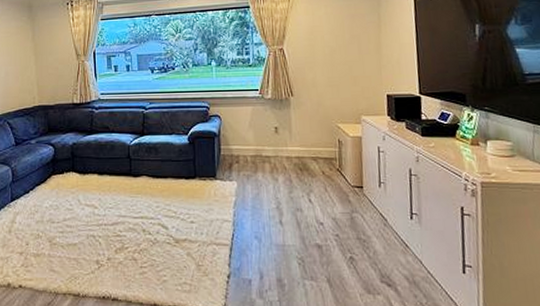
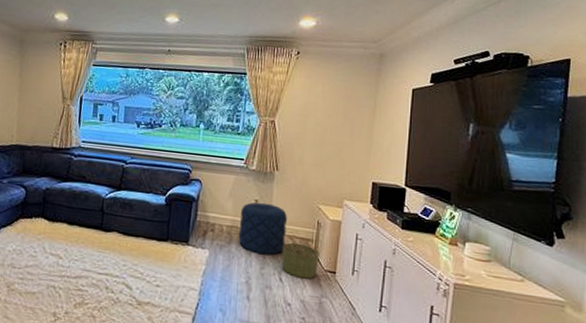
pouf: none [262,128,310,179] -> present [238,202,288,256]
basket: none [307,162,345,197] -> present [281,241,320,279]

